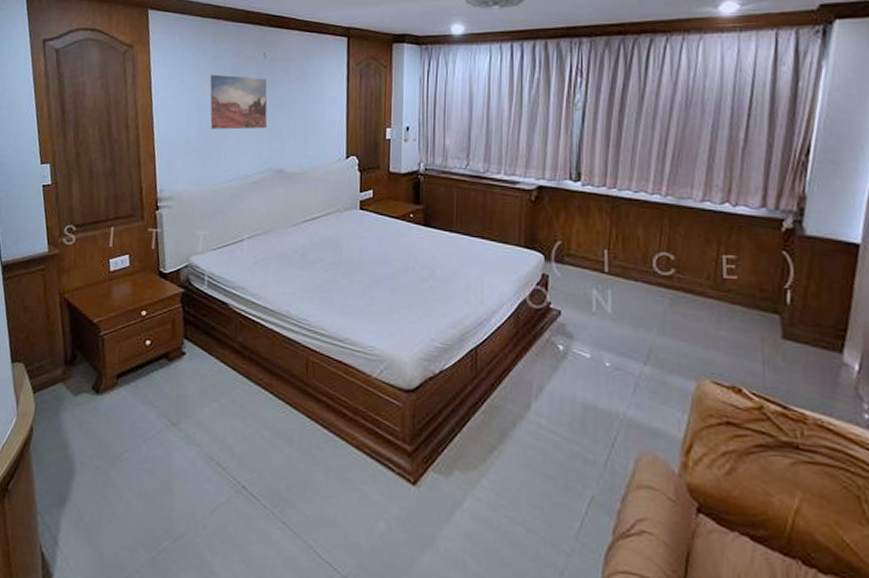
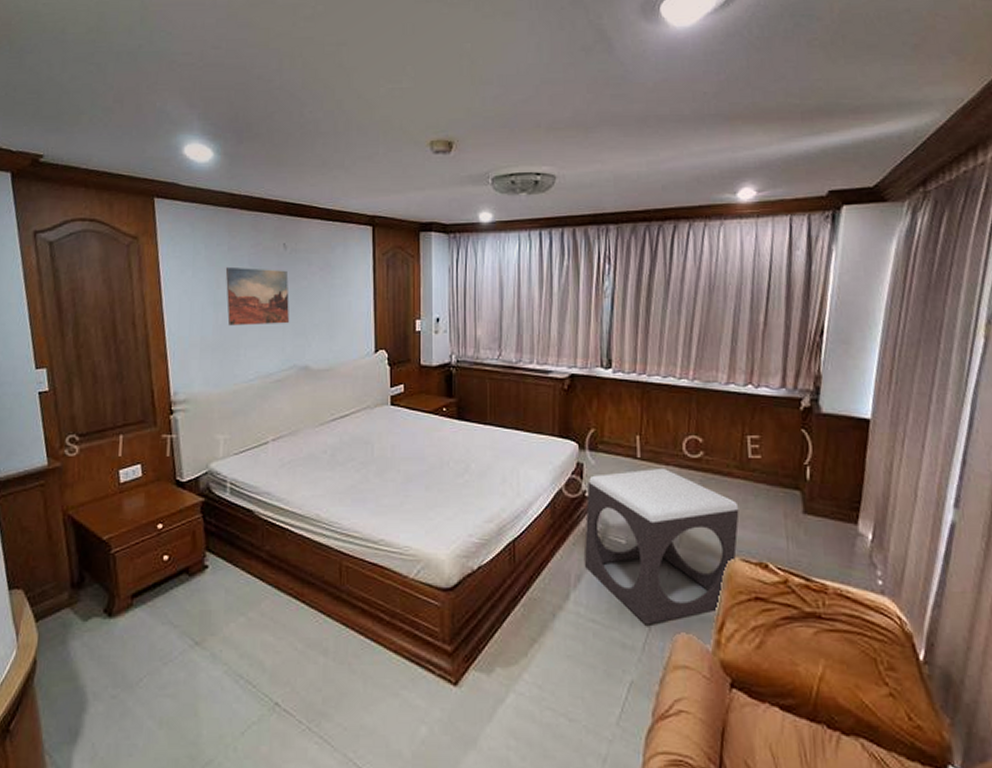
footstool: none [548,283,712,442] -> present [585,467,739,625]

